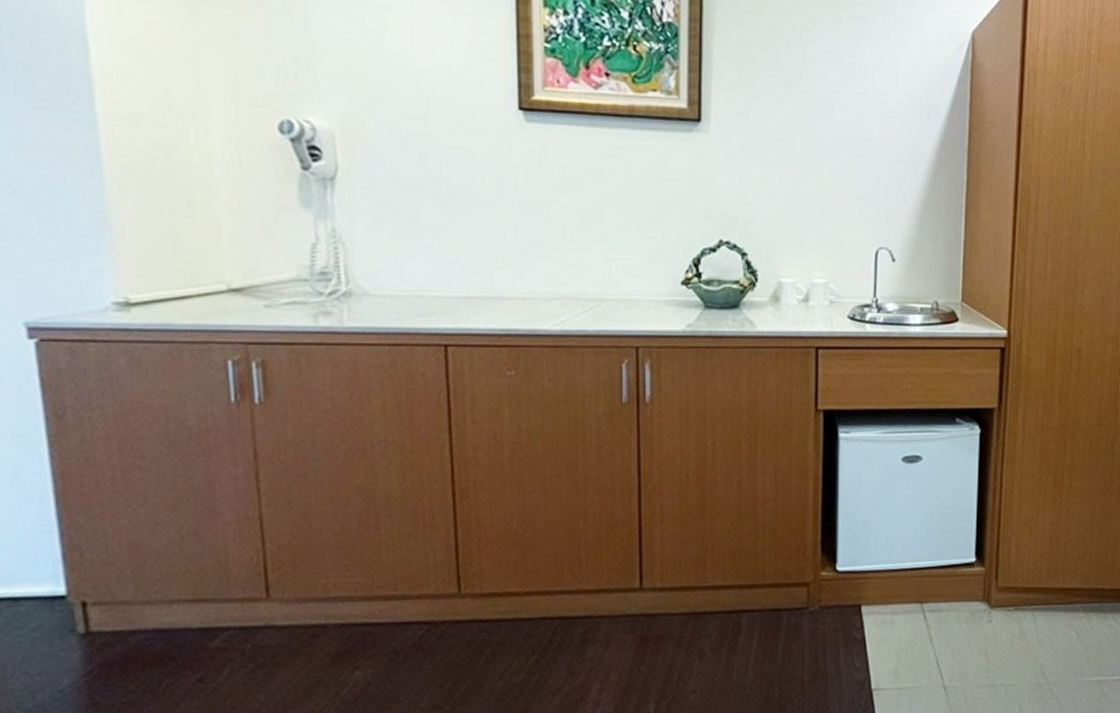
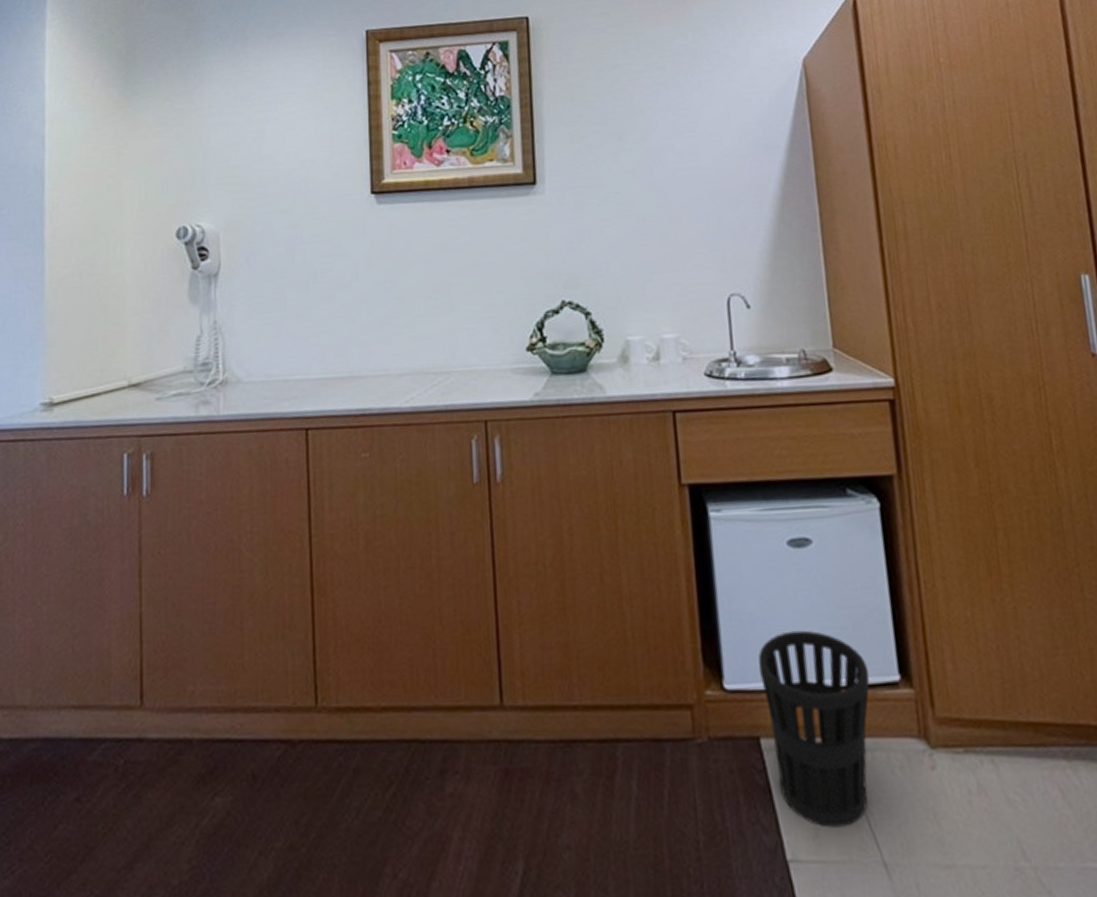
wastebasket: none [866,526,953,666] -> present [758,630,870,828]

